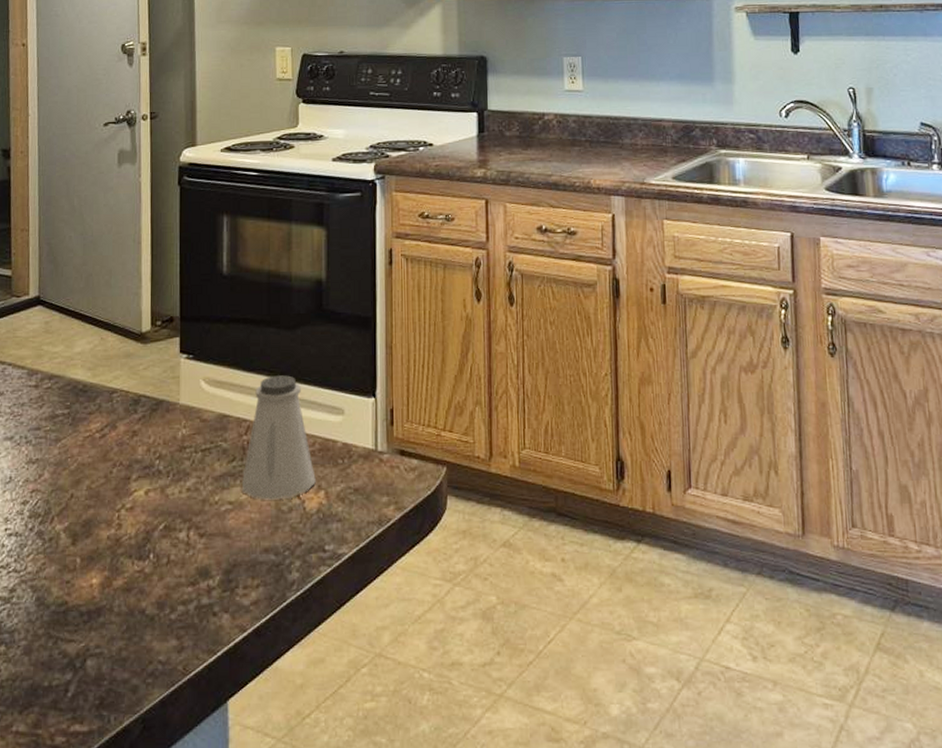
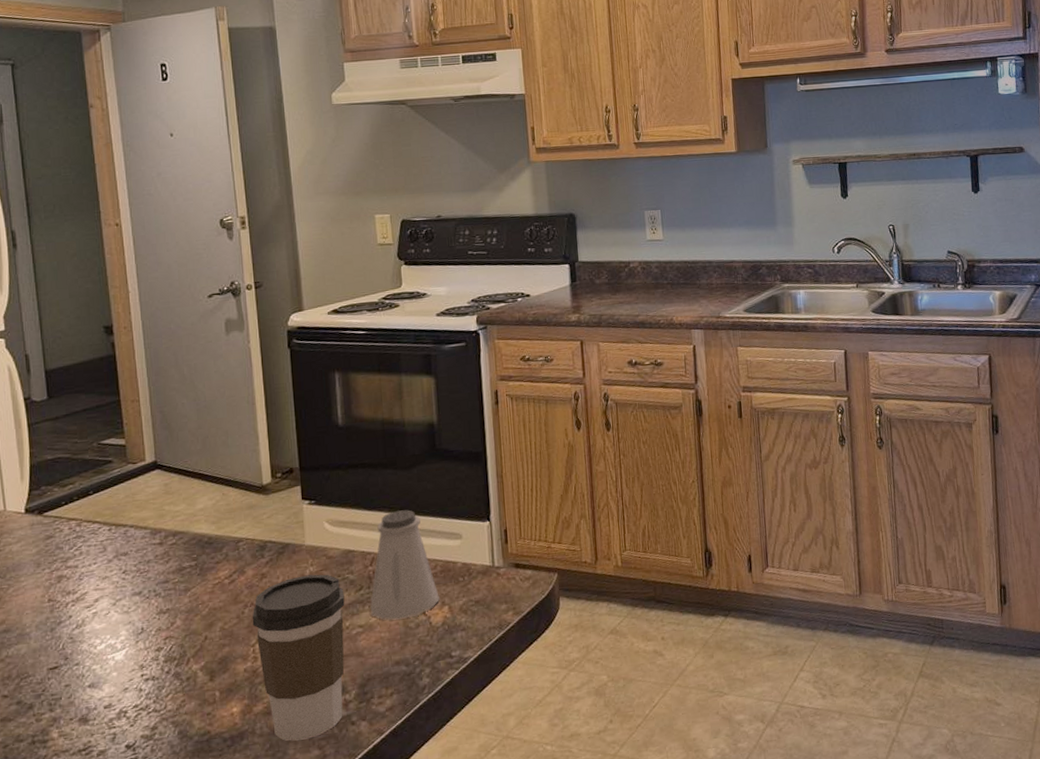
coffee cup: none [119,438,216,626] -> present [252,574,345,741]

